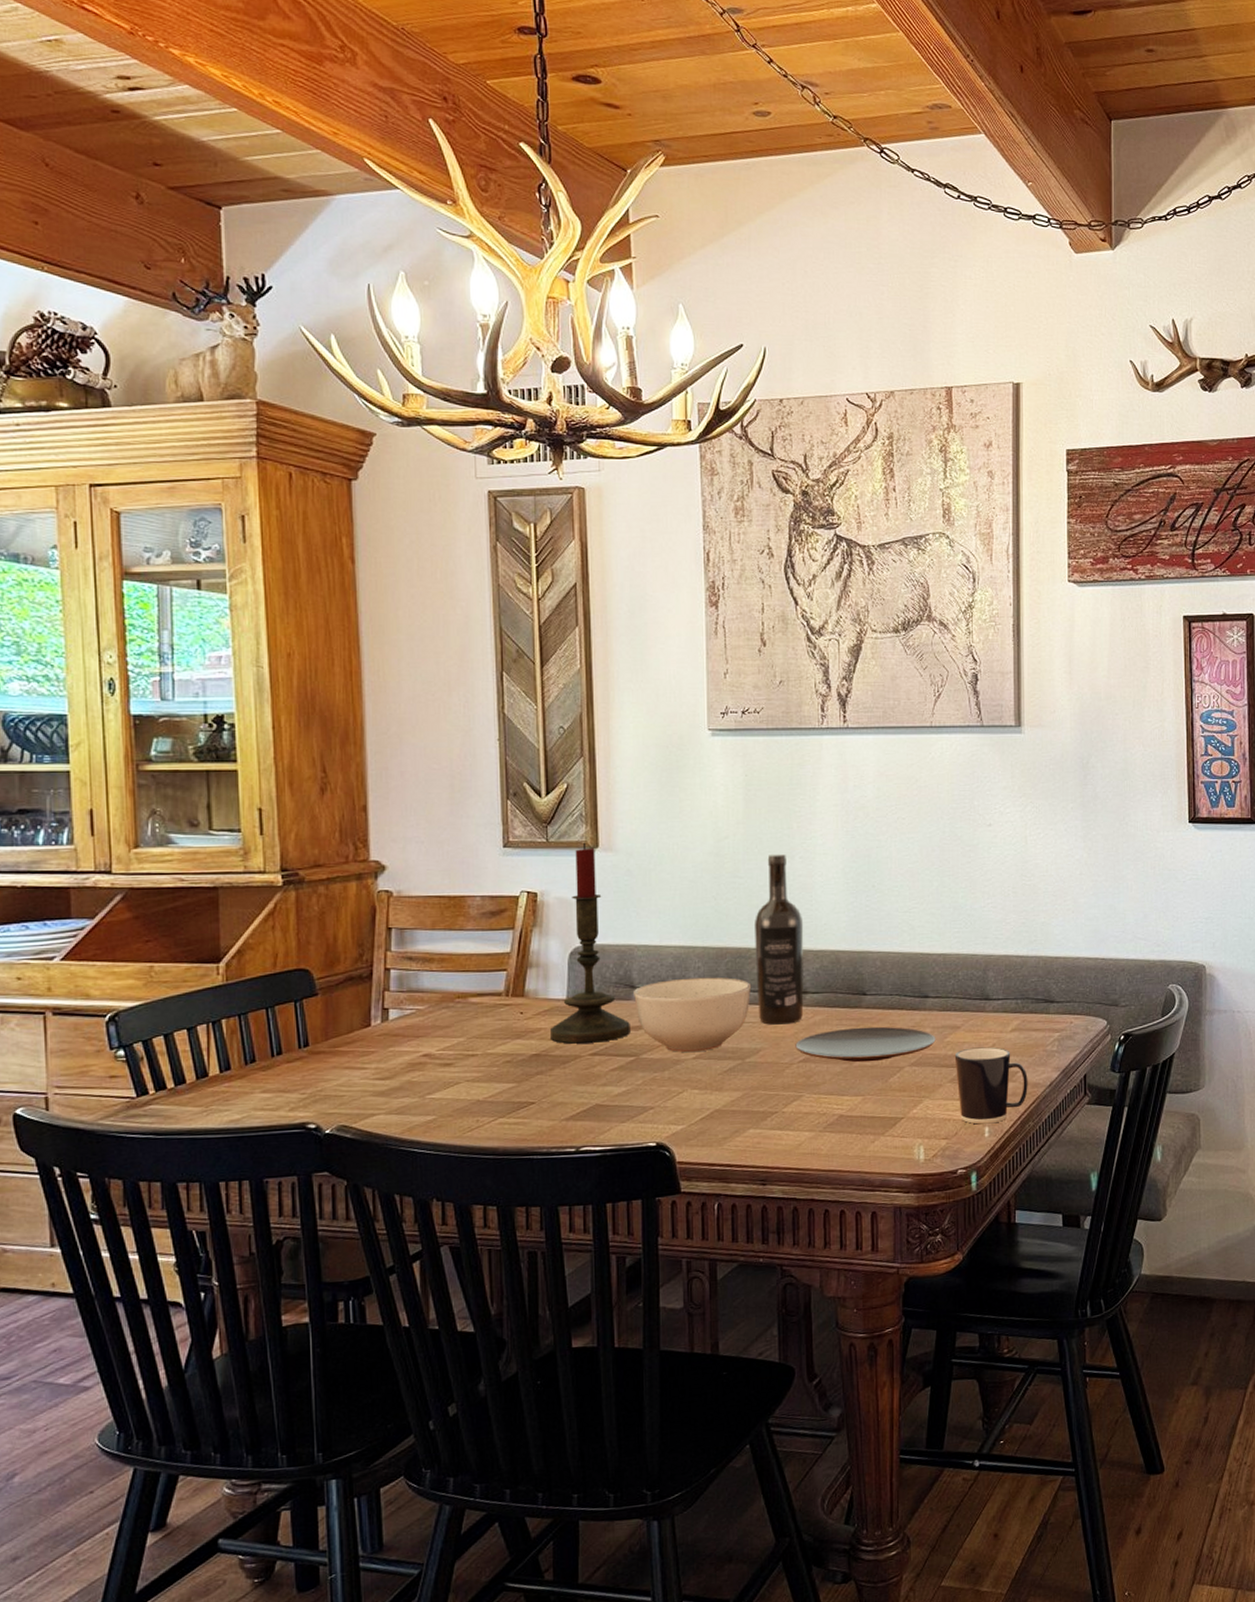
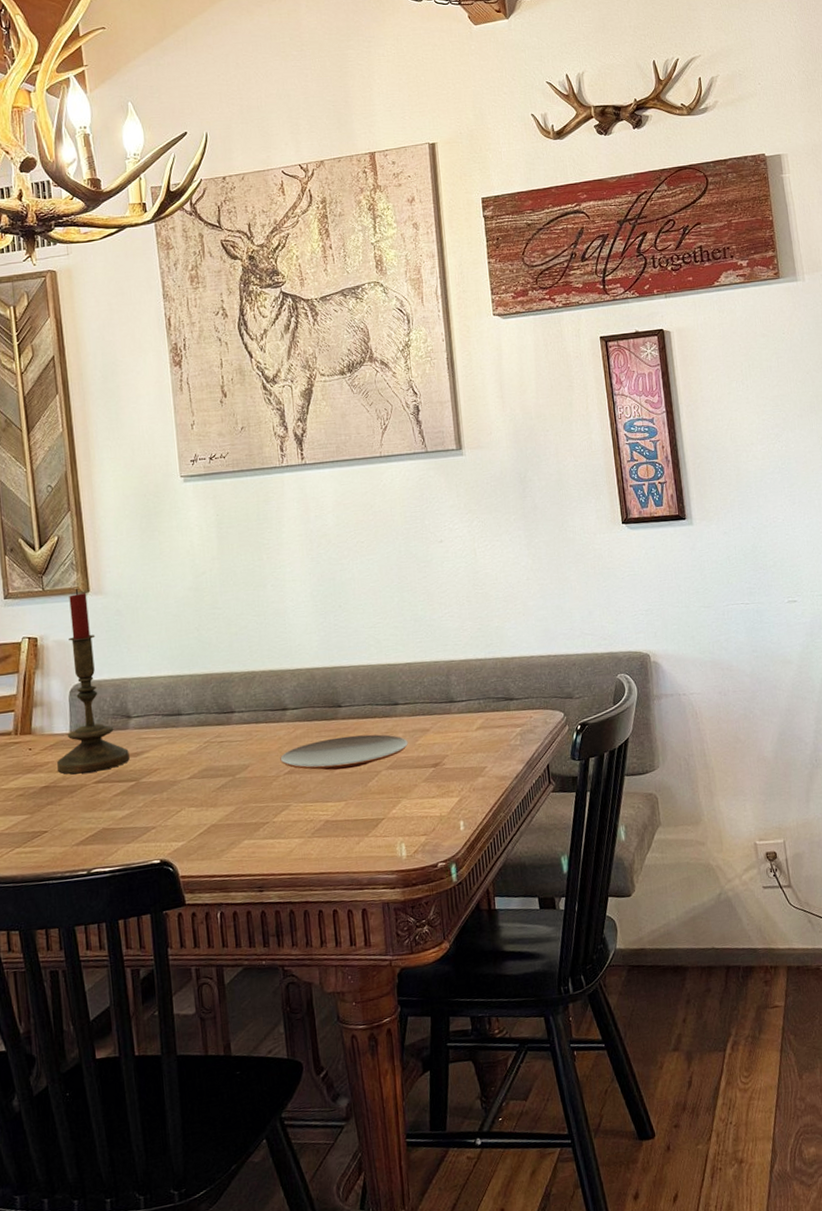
bowl: present [634,977,752,1052] -> none [130,701,237,774]
wine bottle: present [753,853,804,1025] -> none [234,583,286,742]
mug: present [954,1047,1028,1125] -> none [426,745,497,820]

